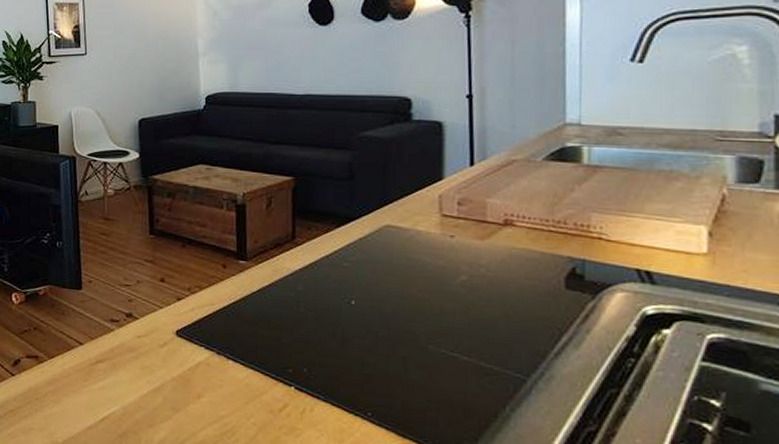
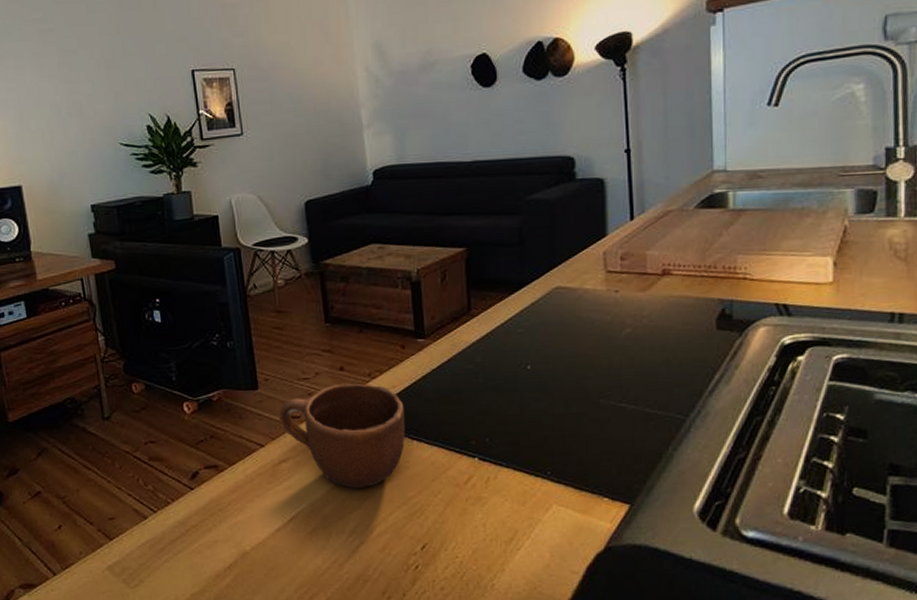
mug: none [99,294,222,400] -> present [279,383,405,489]

